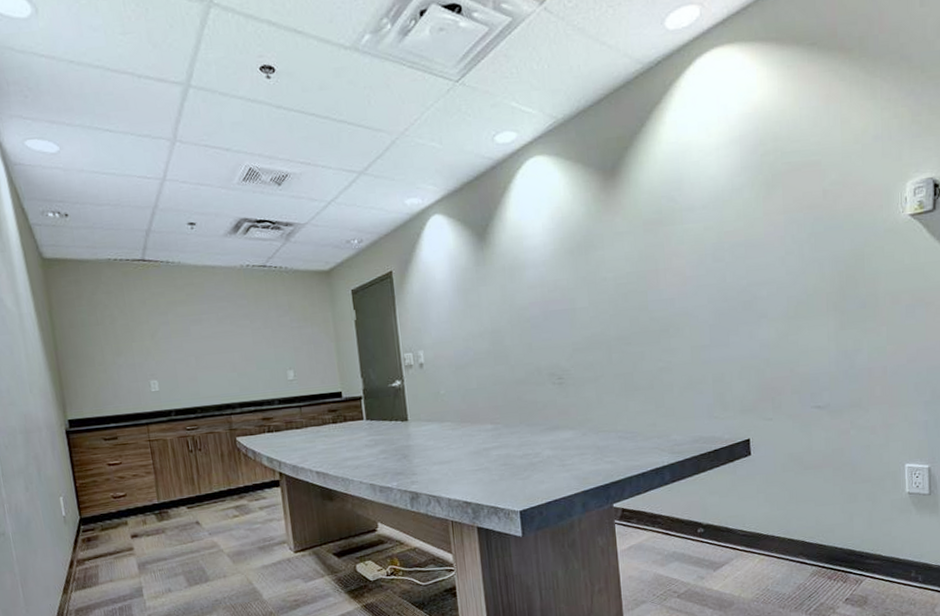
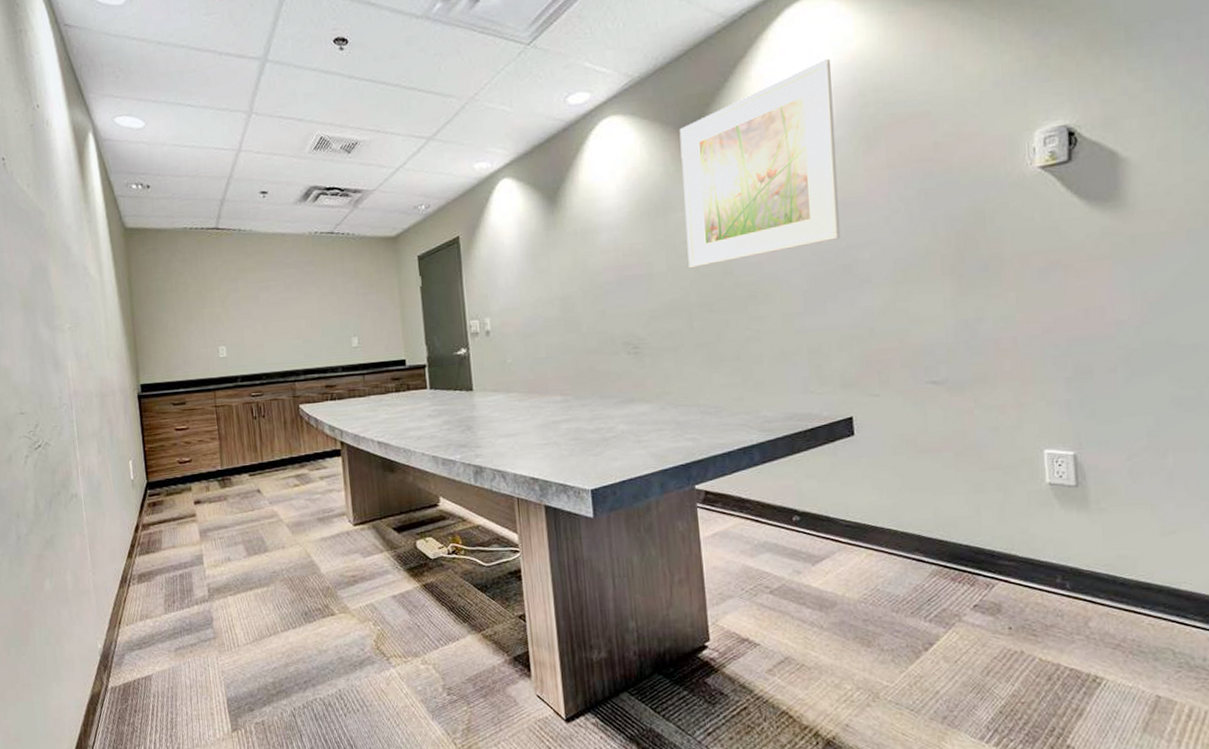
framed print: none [600,107,742,304] -> present [679,58,841,269]

